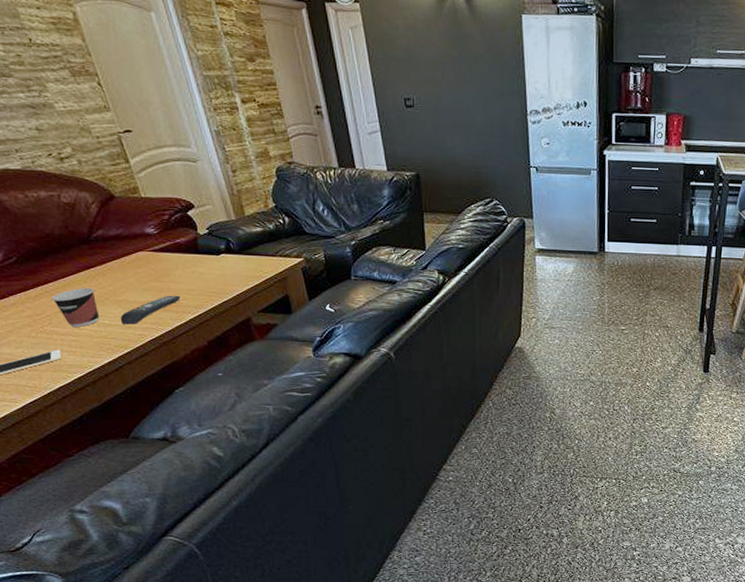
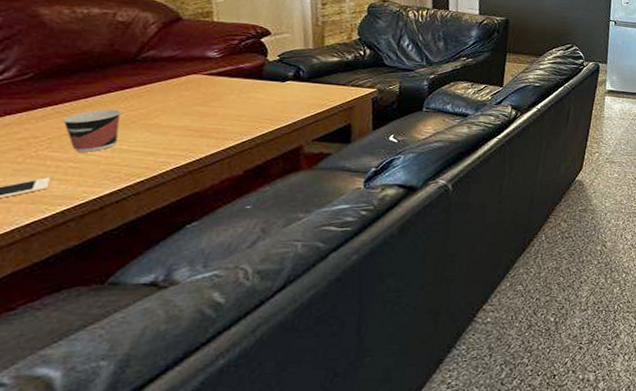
remote control: present [120,295,181,325] -> none [142,120,226,151]

